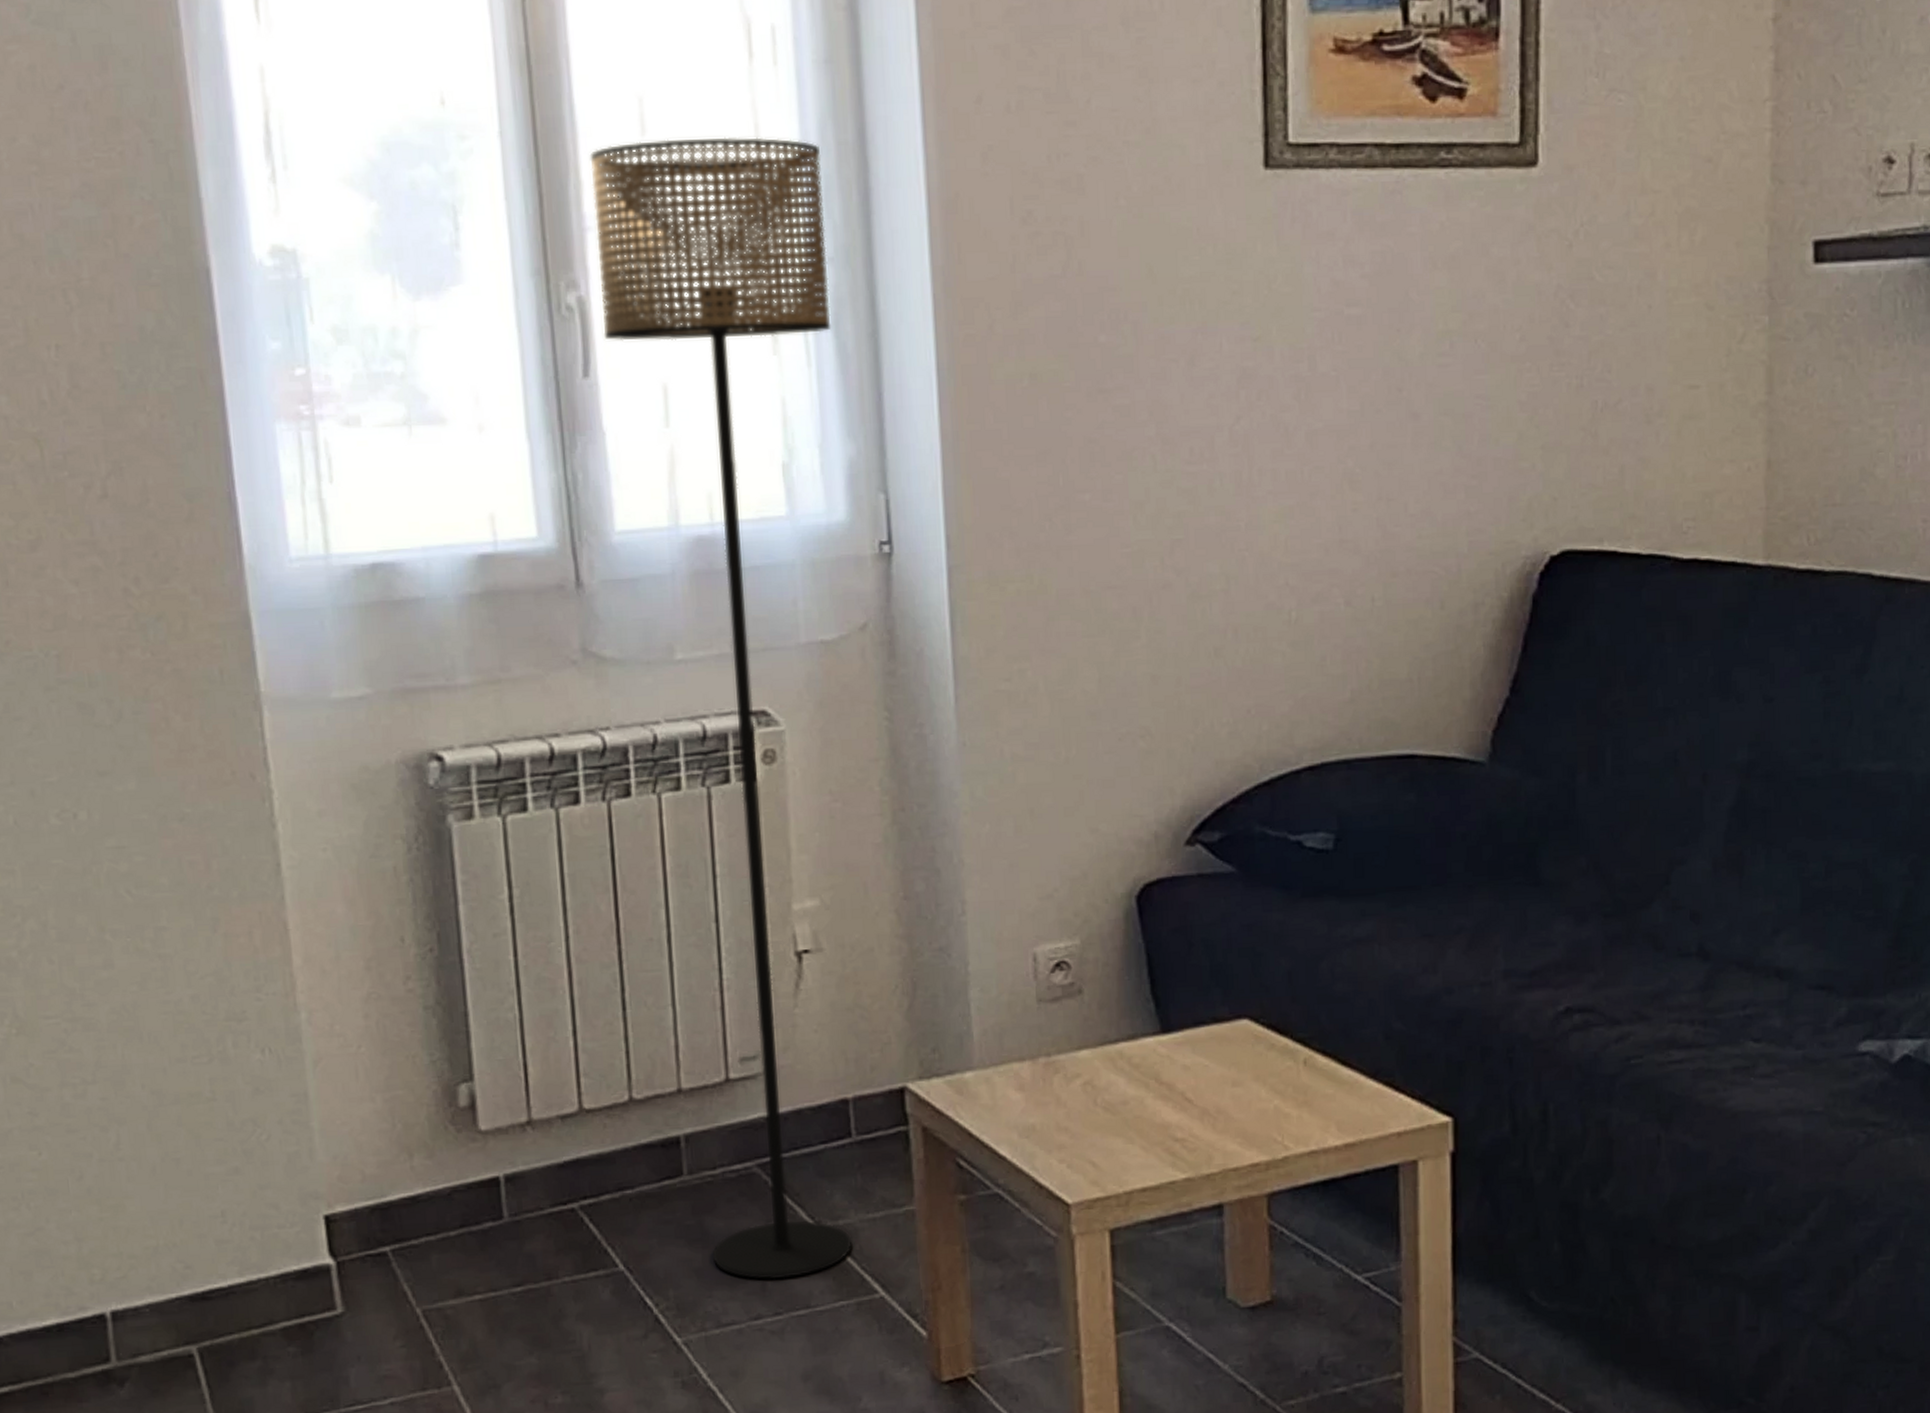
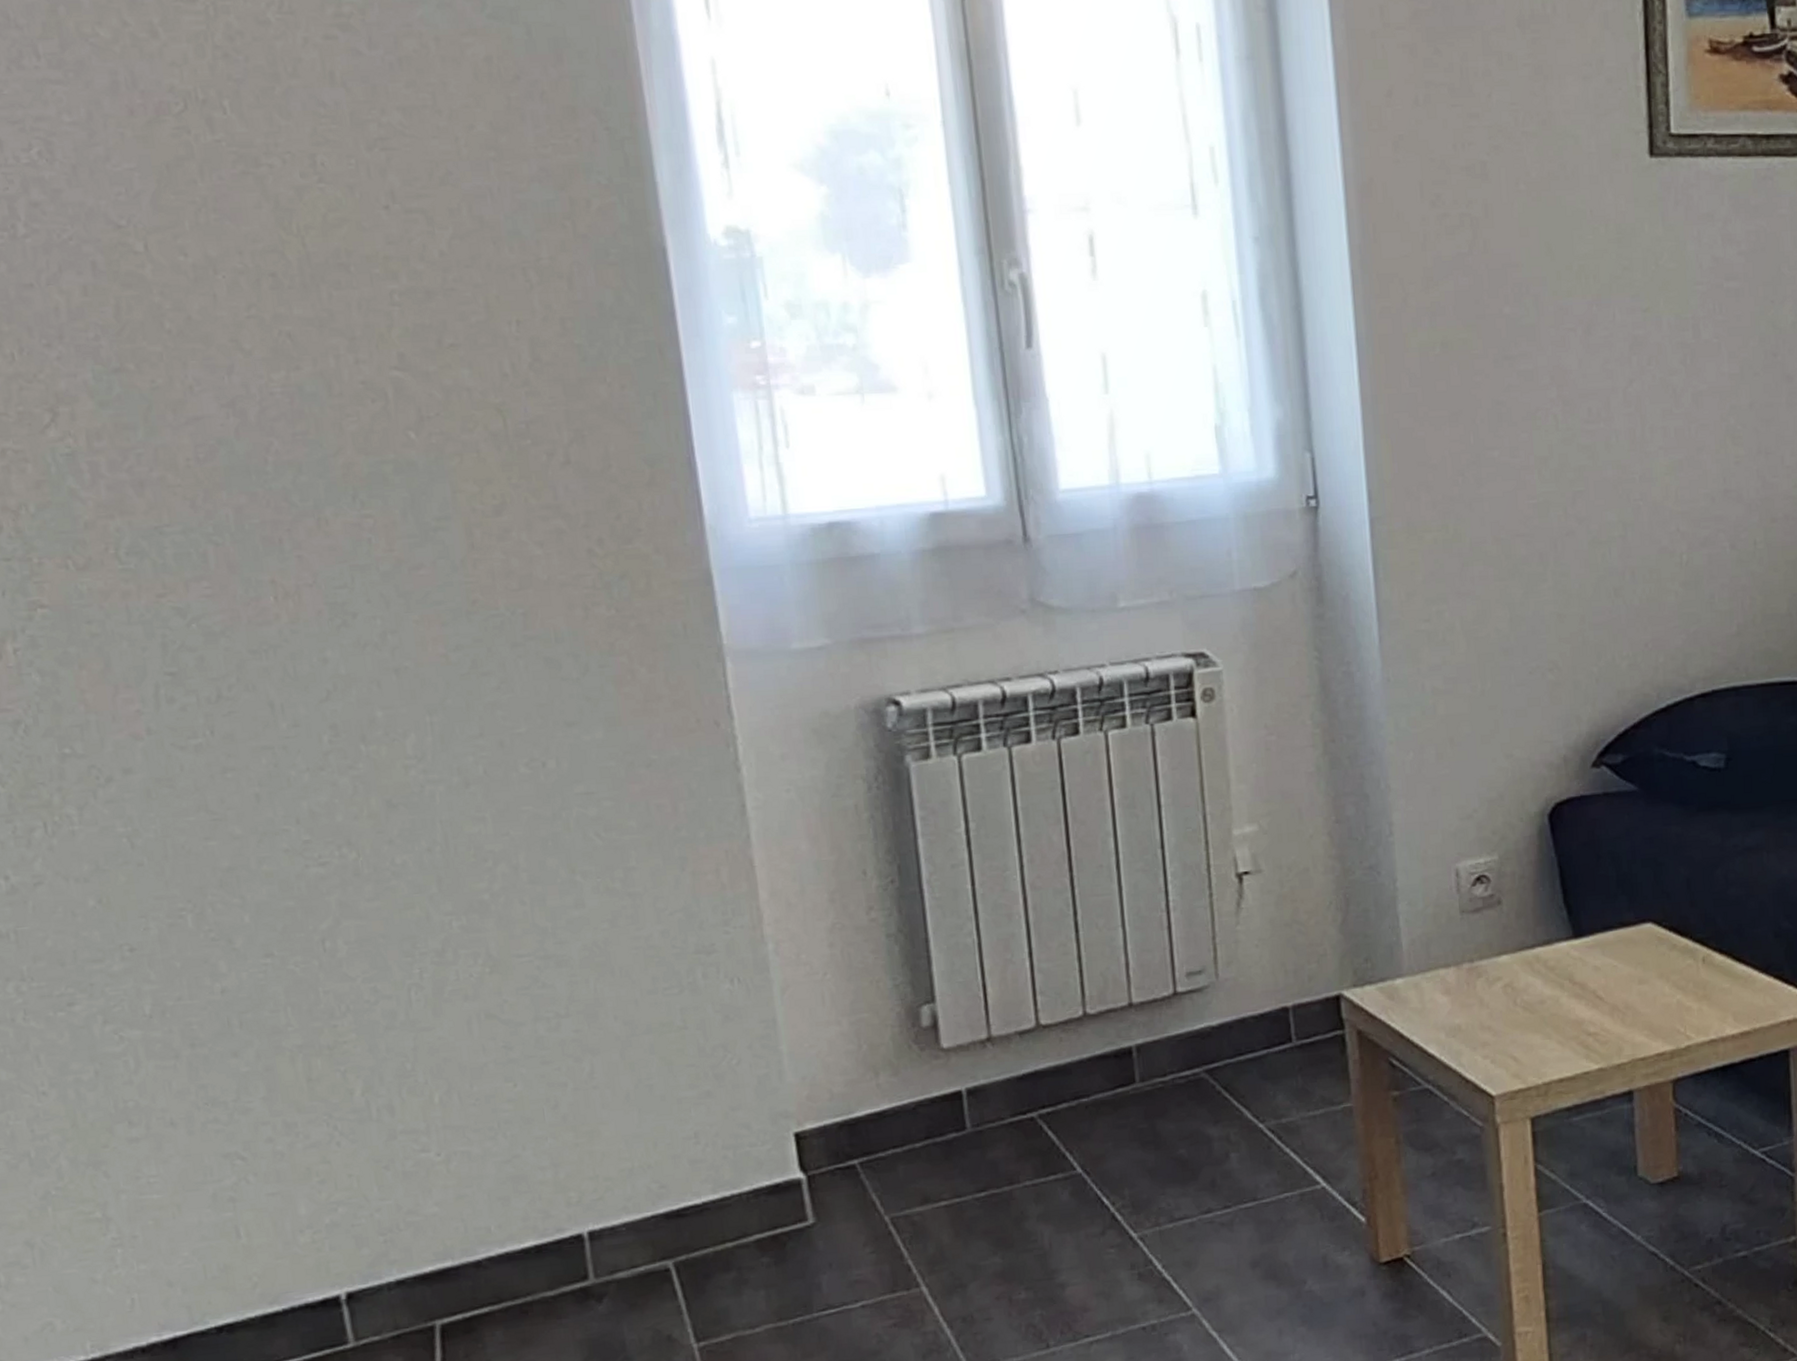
floor lamp: present [589,137,853,1280] -> none [1028,126,1295,1176]

